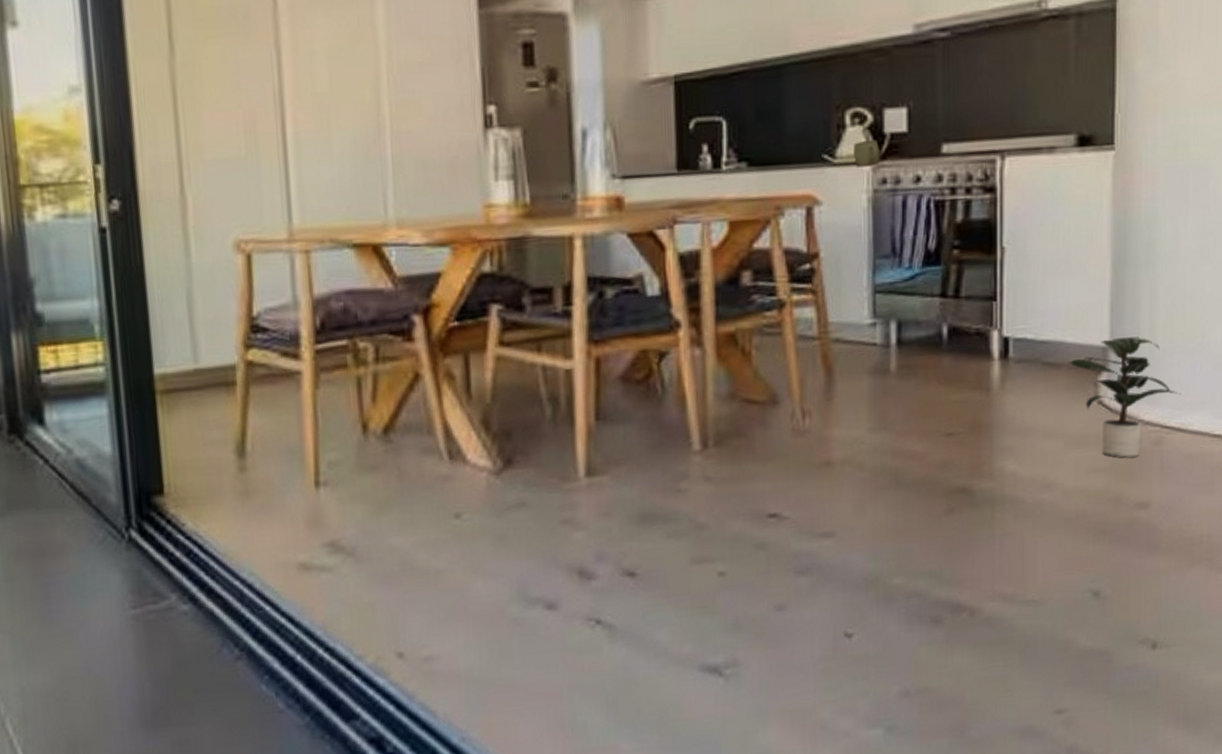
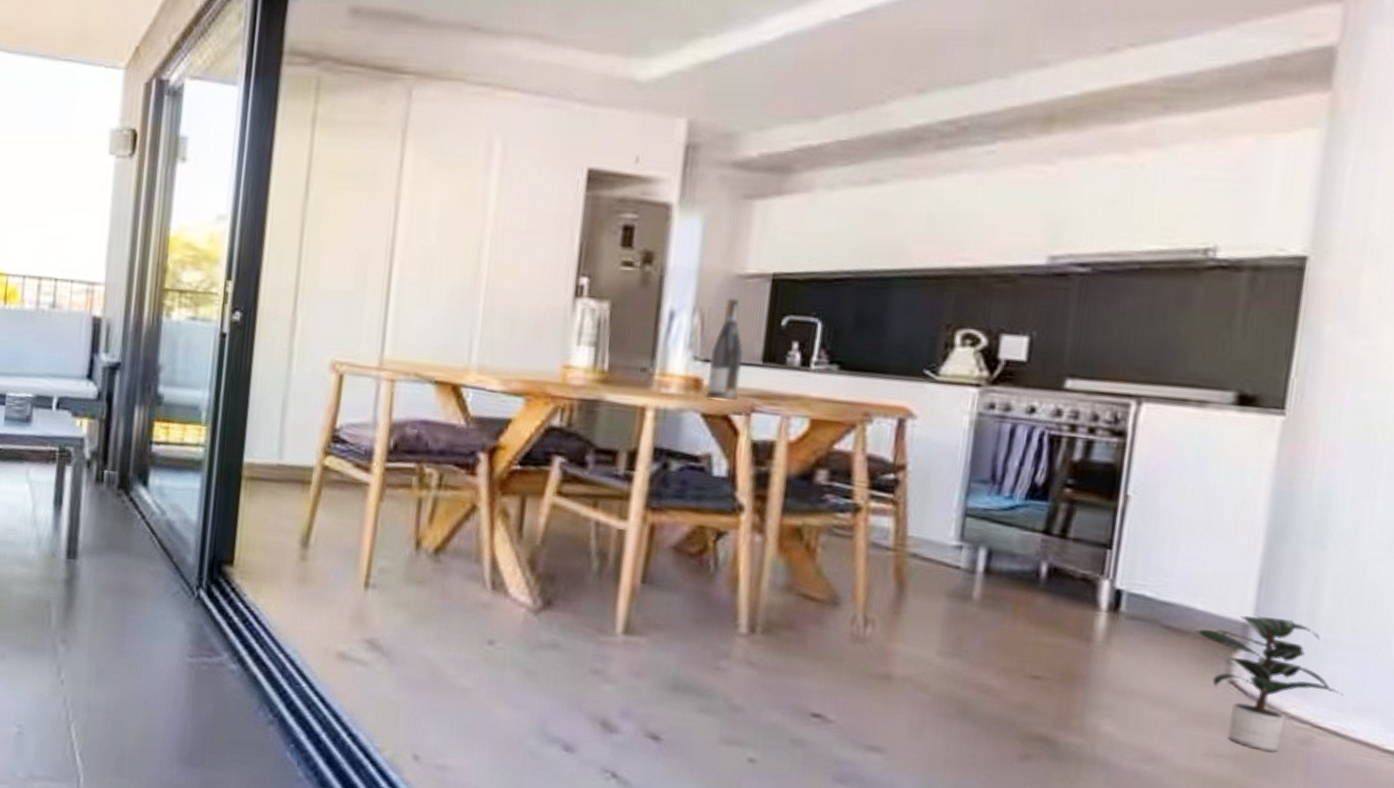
wine bottle: none [627,107,660,217] -> present [705,298,744,400]
mug: present [853,139,879,167] -> none [959,362,991,390]

